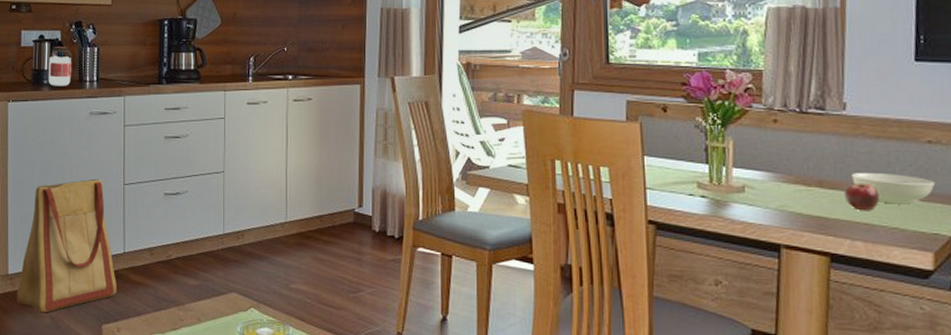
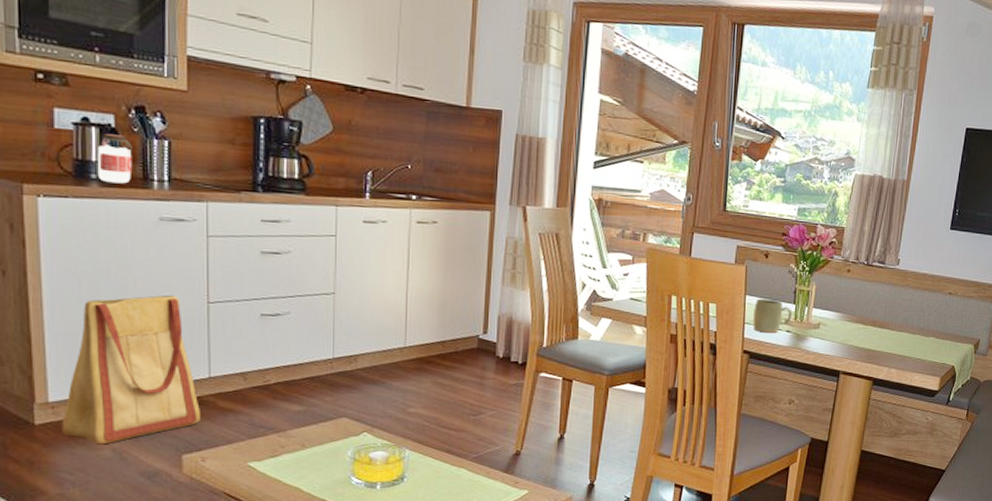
mug: none [656,159,706,199] -> present [753,298,793,333]
fruit: present [845,182,879,211] -> none [889,323,912,346]
bowl: present [851,173,936,205] -> none [895,316,949,341]

